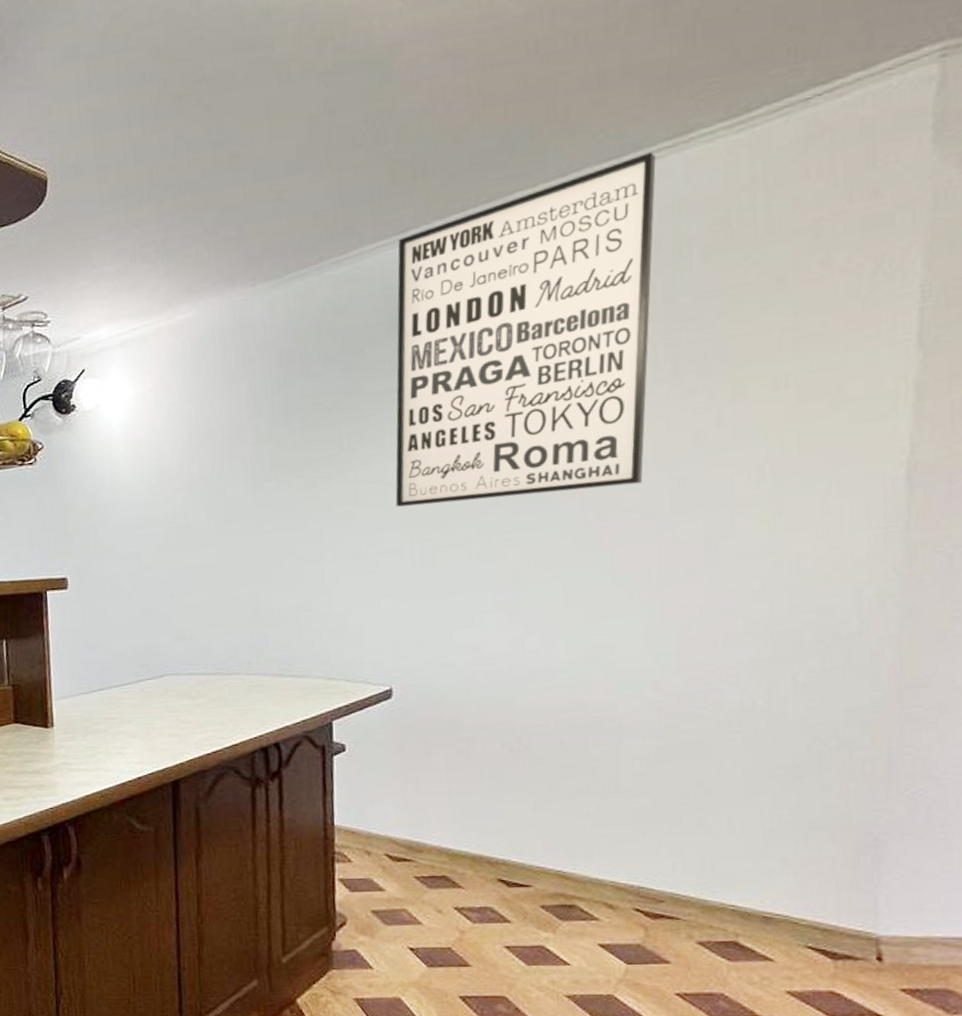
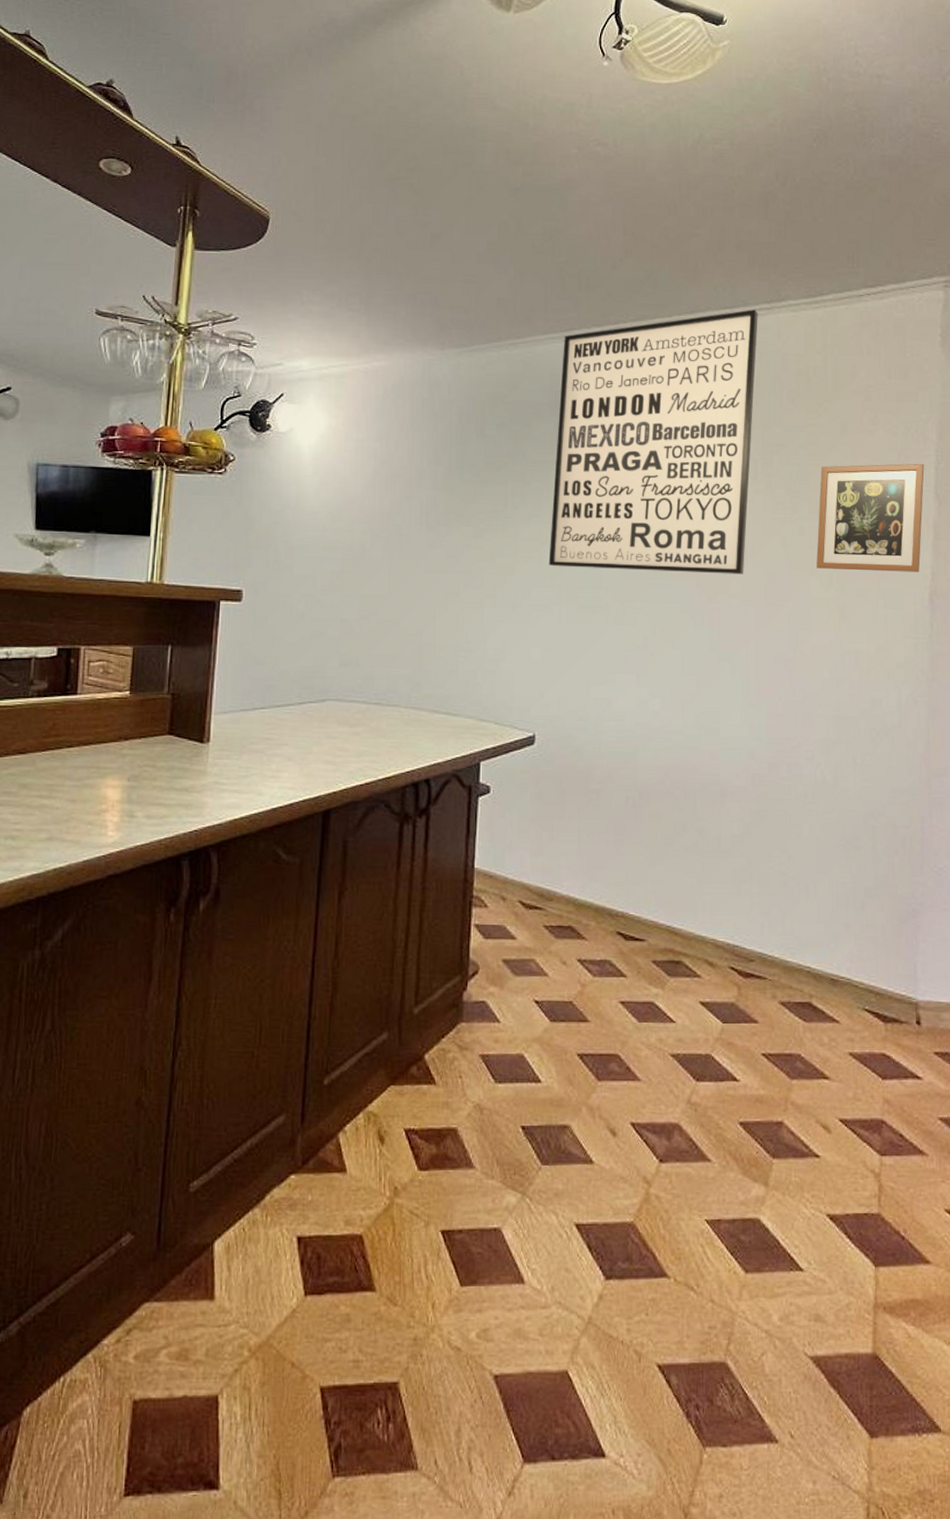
picture frame: none [742,305,902,462] -> present [816,463,924,572]

